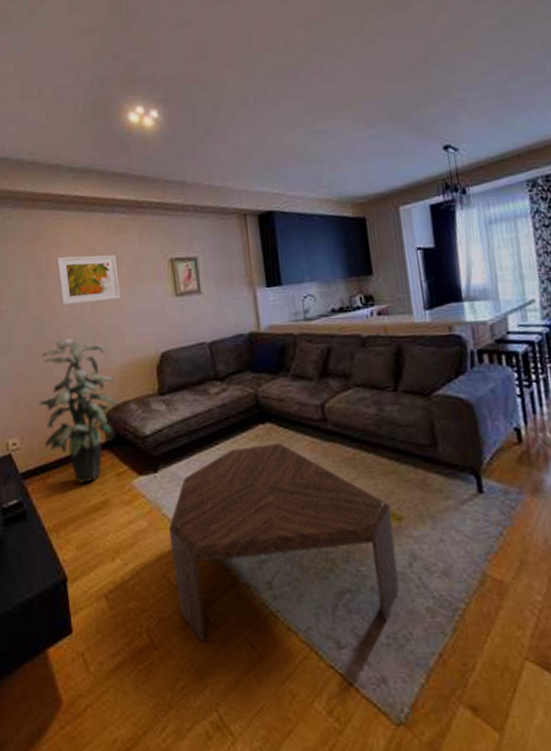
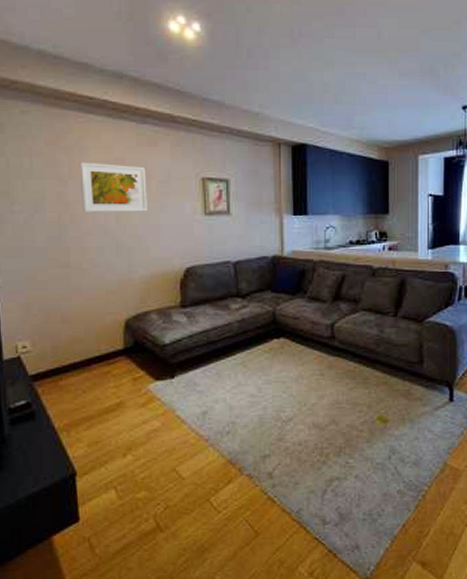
indoor plant: present [39,338,117,484] -> none [53,247,137,387]
coffee table: present [168,443,399,643] -> none [181,356,379,525]

